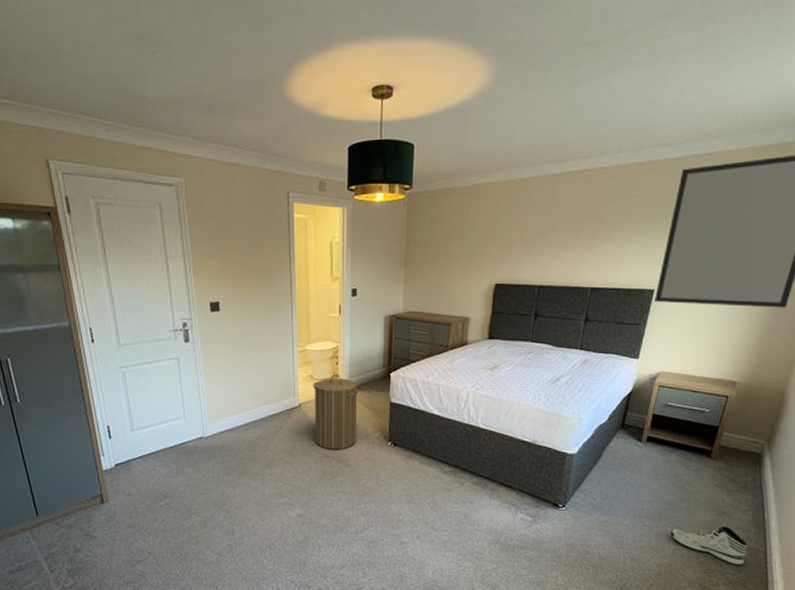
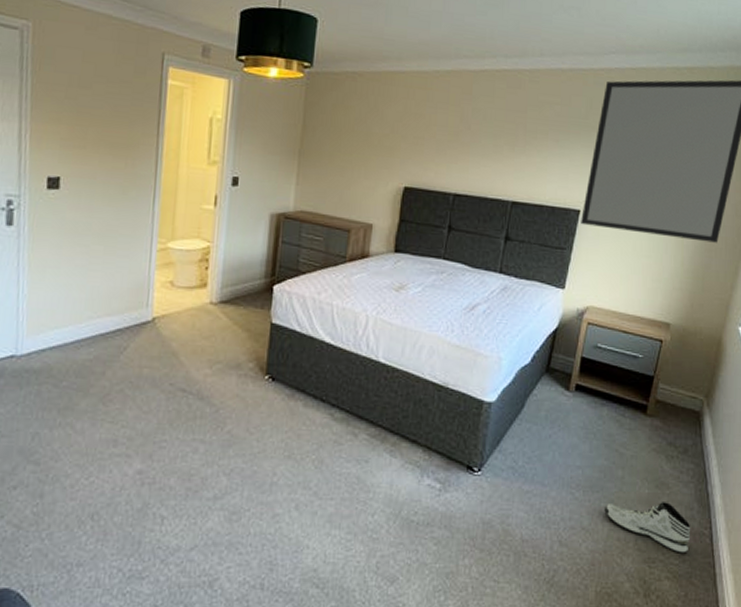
laundry hamper: present [313,374,359,450] -> none [169,281,232,383]

